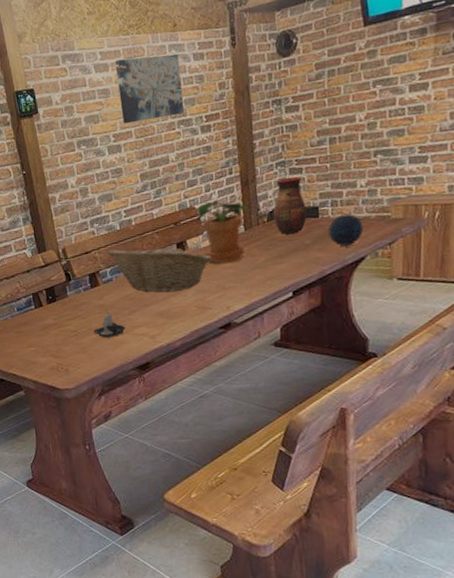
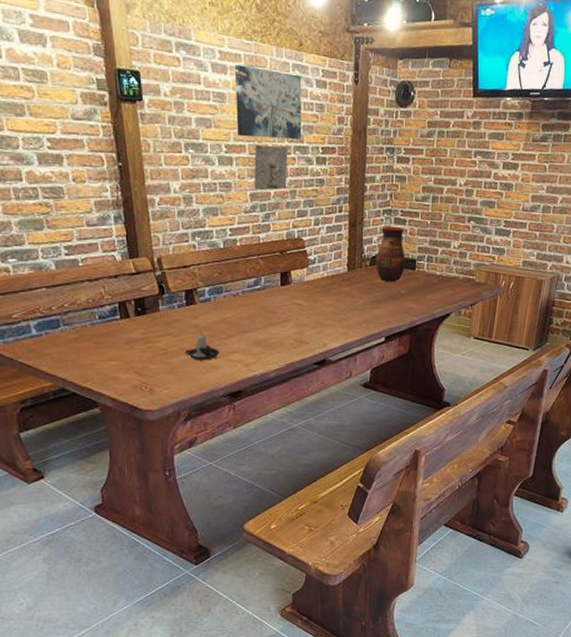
fruit basket: present [107,243,212,293] -> none [208,267,314,322]
relief sculpture: none [141,122,175,171] -> present [254,145,288,191]
potted plant: present [197,200,249,264] -> none [303,235,354,300]
decorative orb: present [328,213,364,246] -> none [422,271,452,301]

